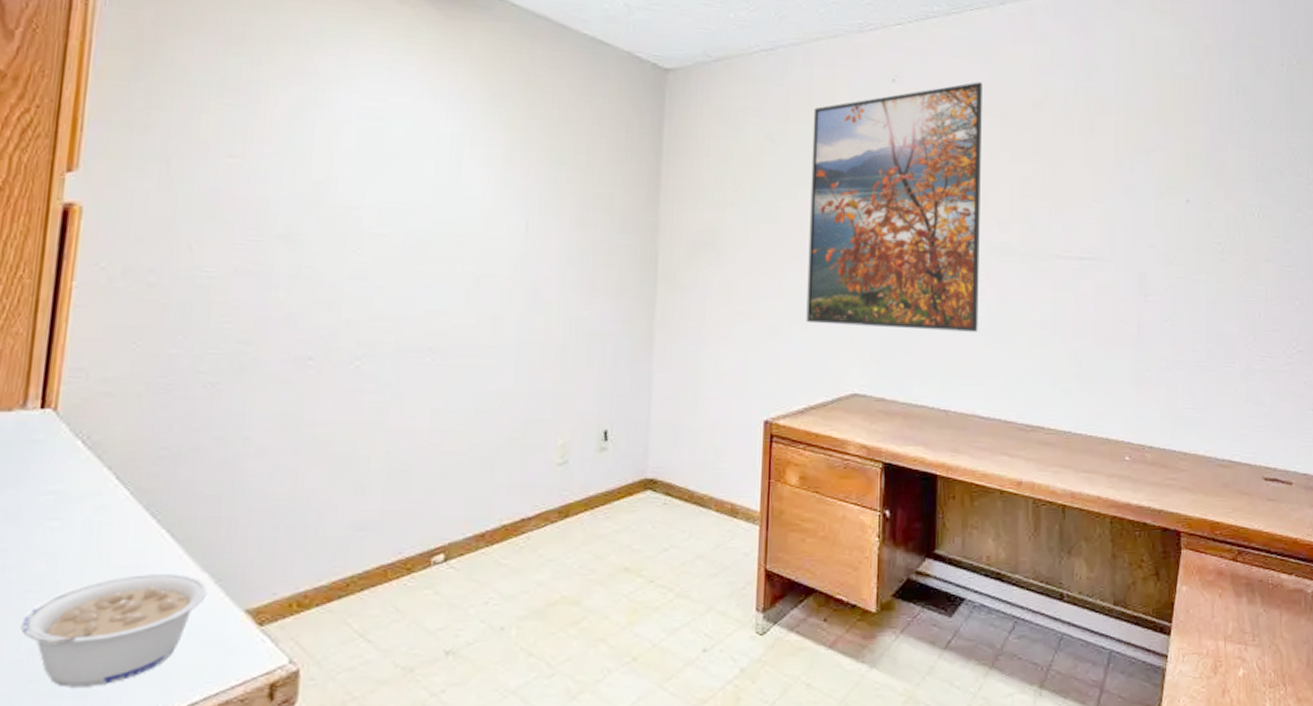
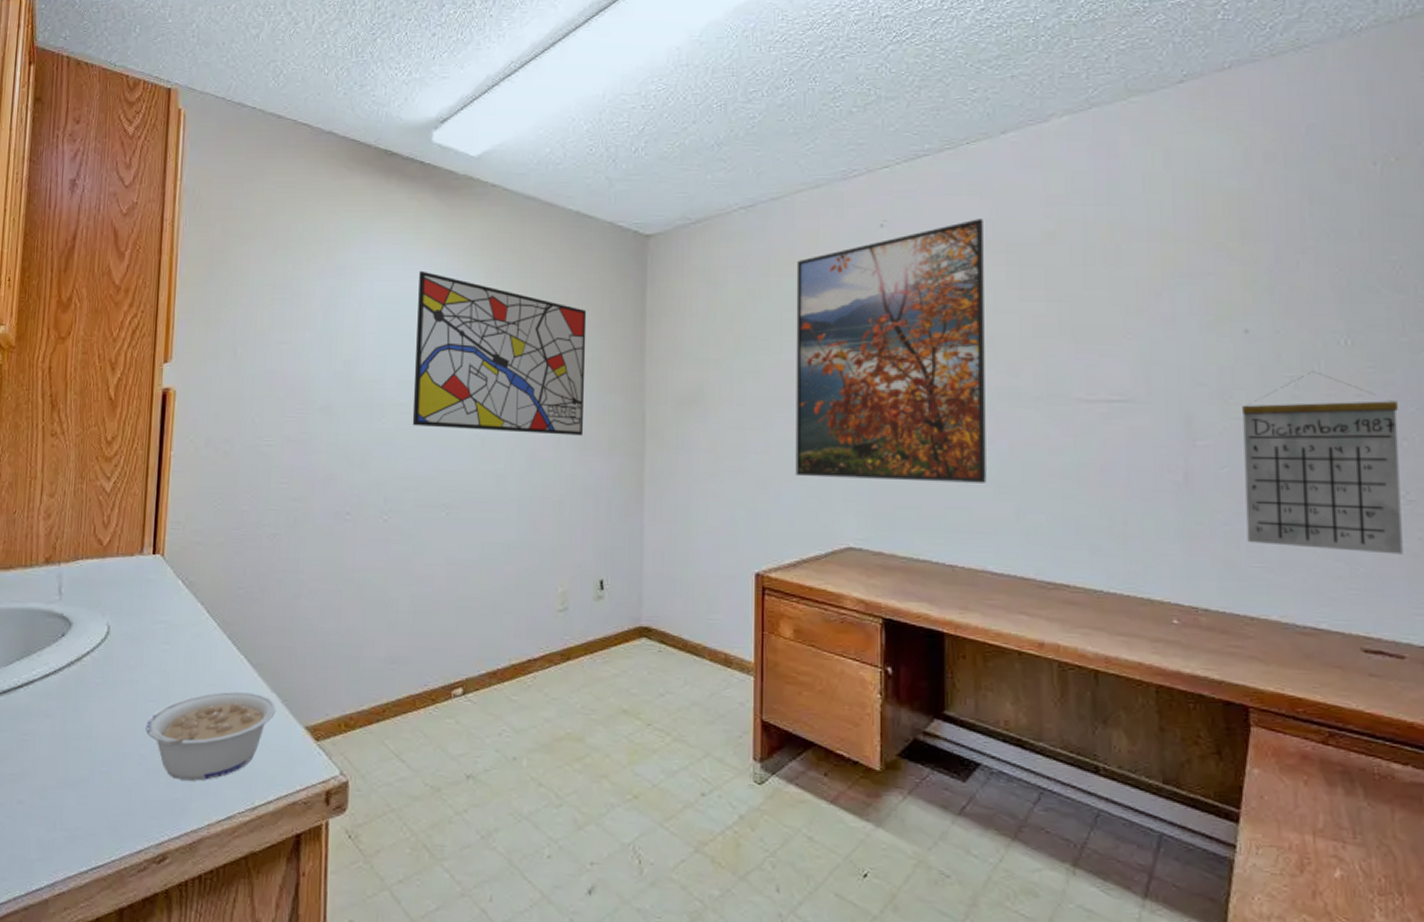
wall art: none [394,85,600,276] -> present [412,270,587,436]
calendar: none [1183,239,1294,397] -> present [1242,371,1403,555]

